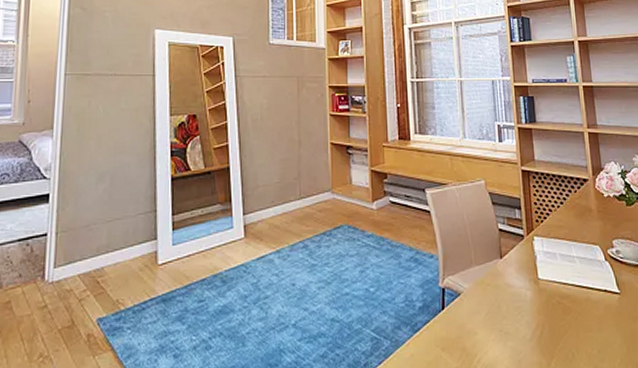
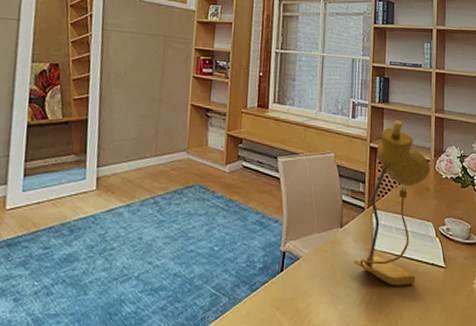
desk lamp: none [519,140,591,317] -> present [354,120,431,286]

